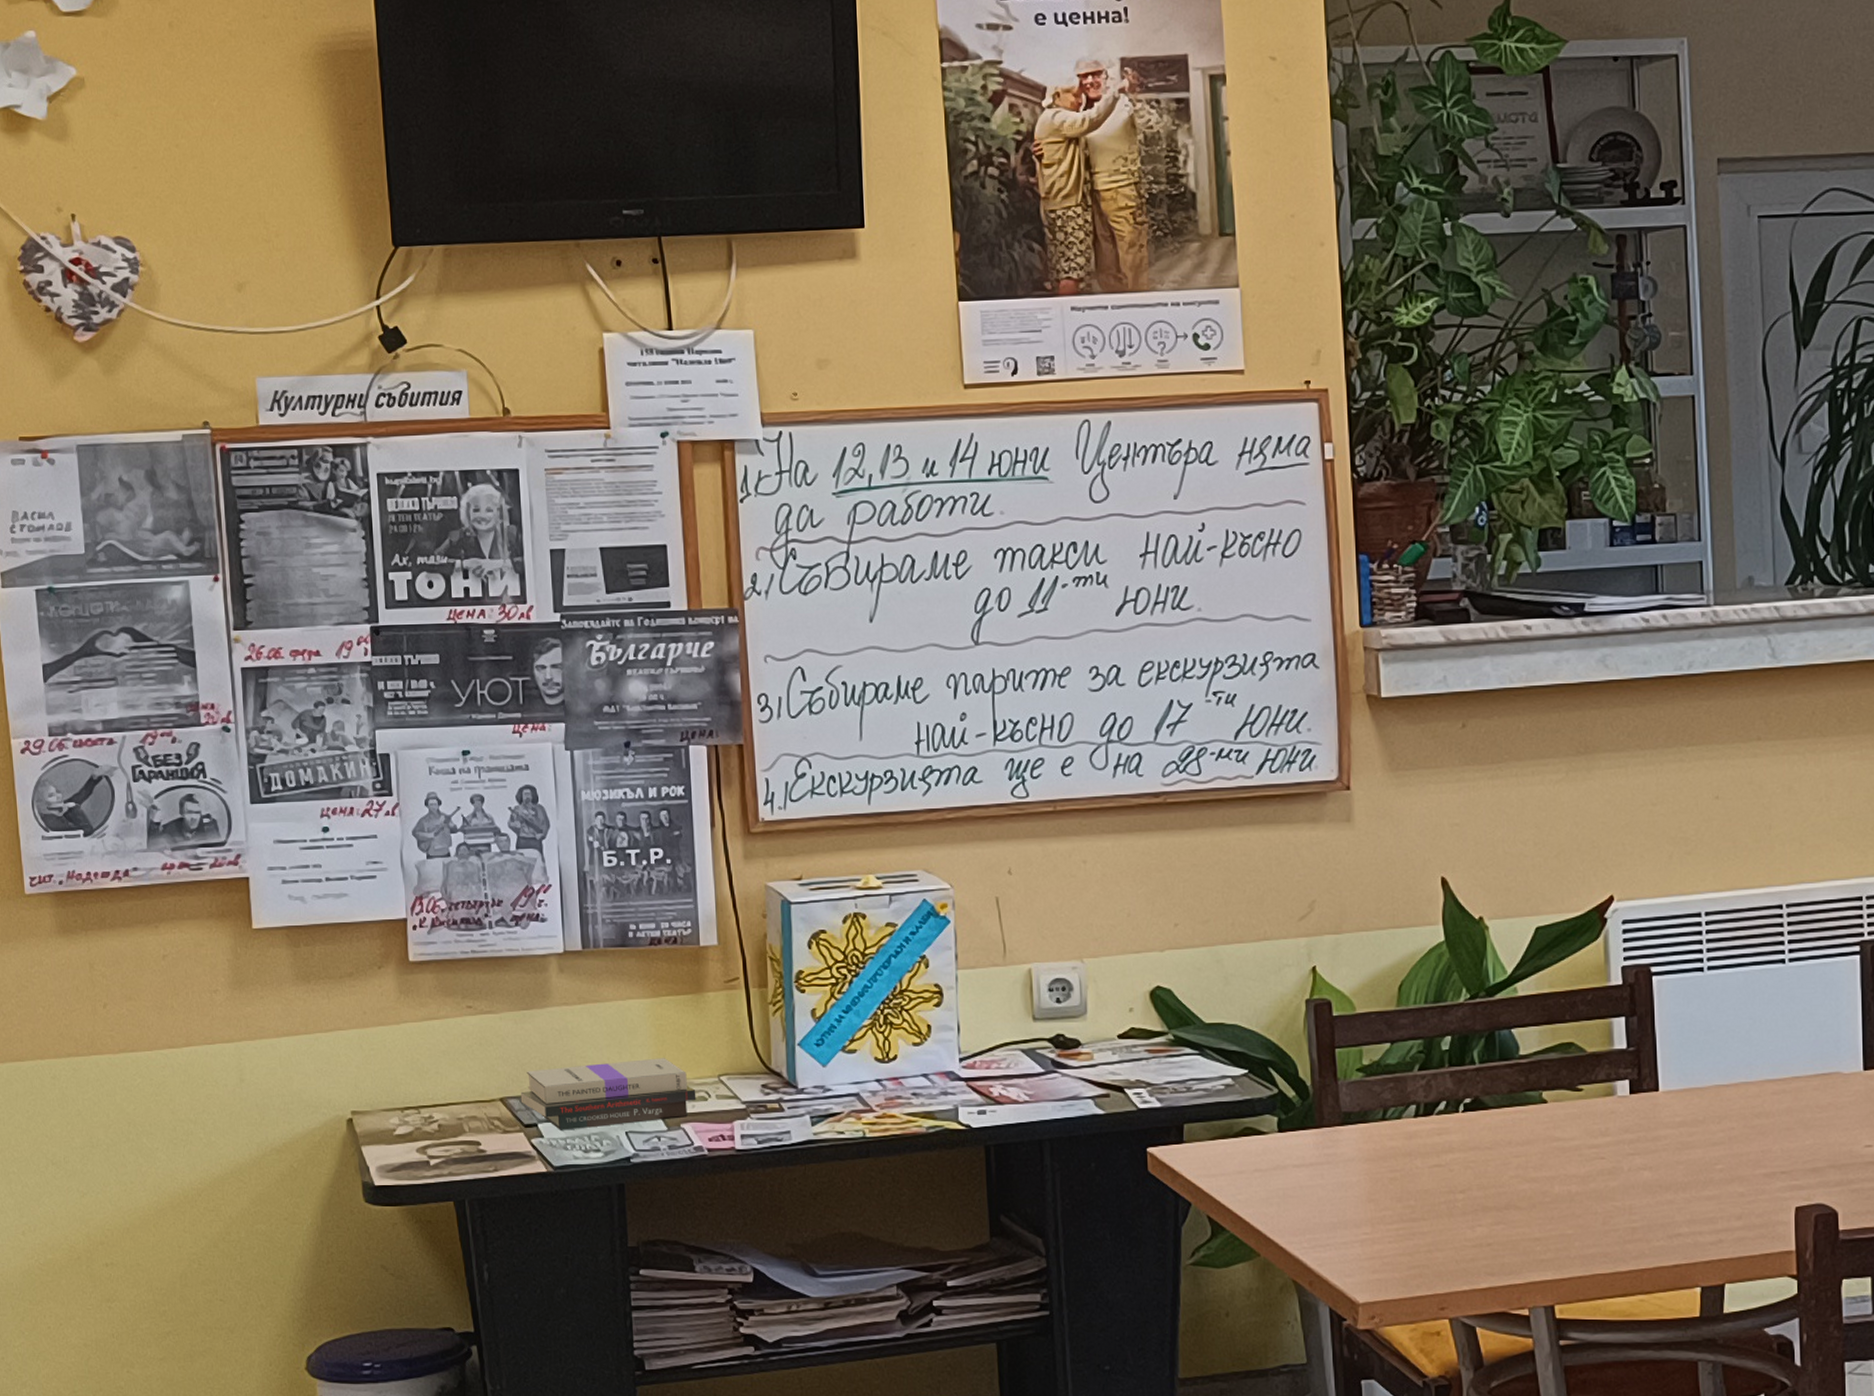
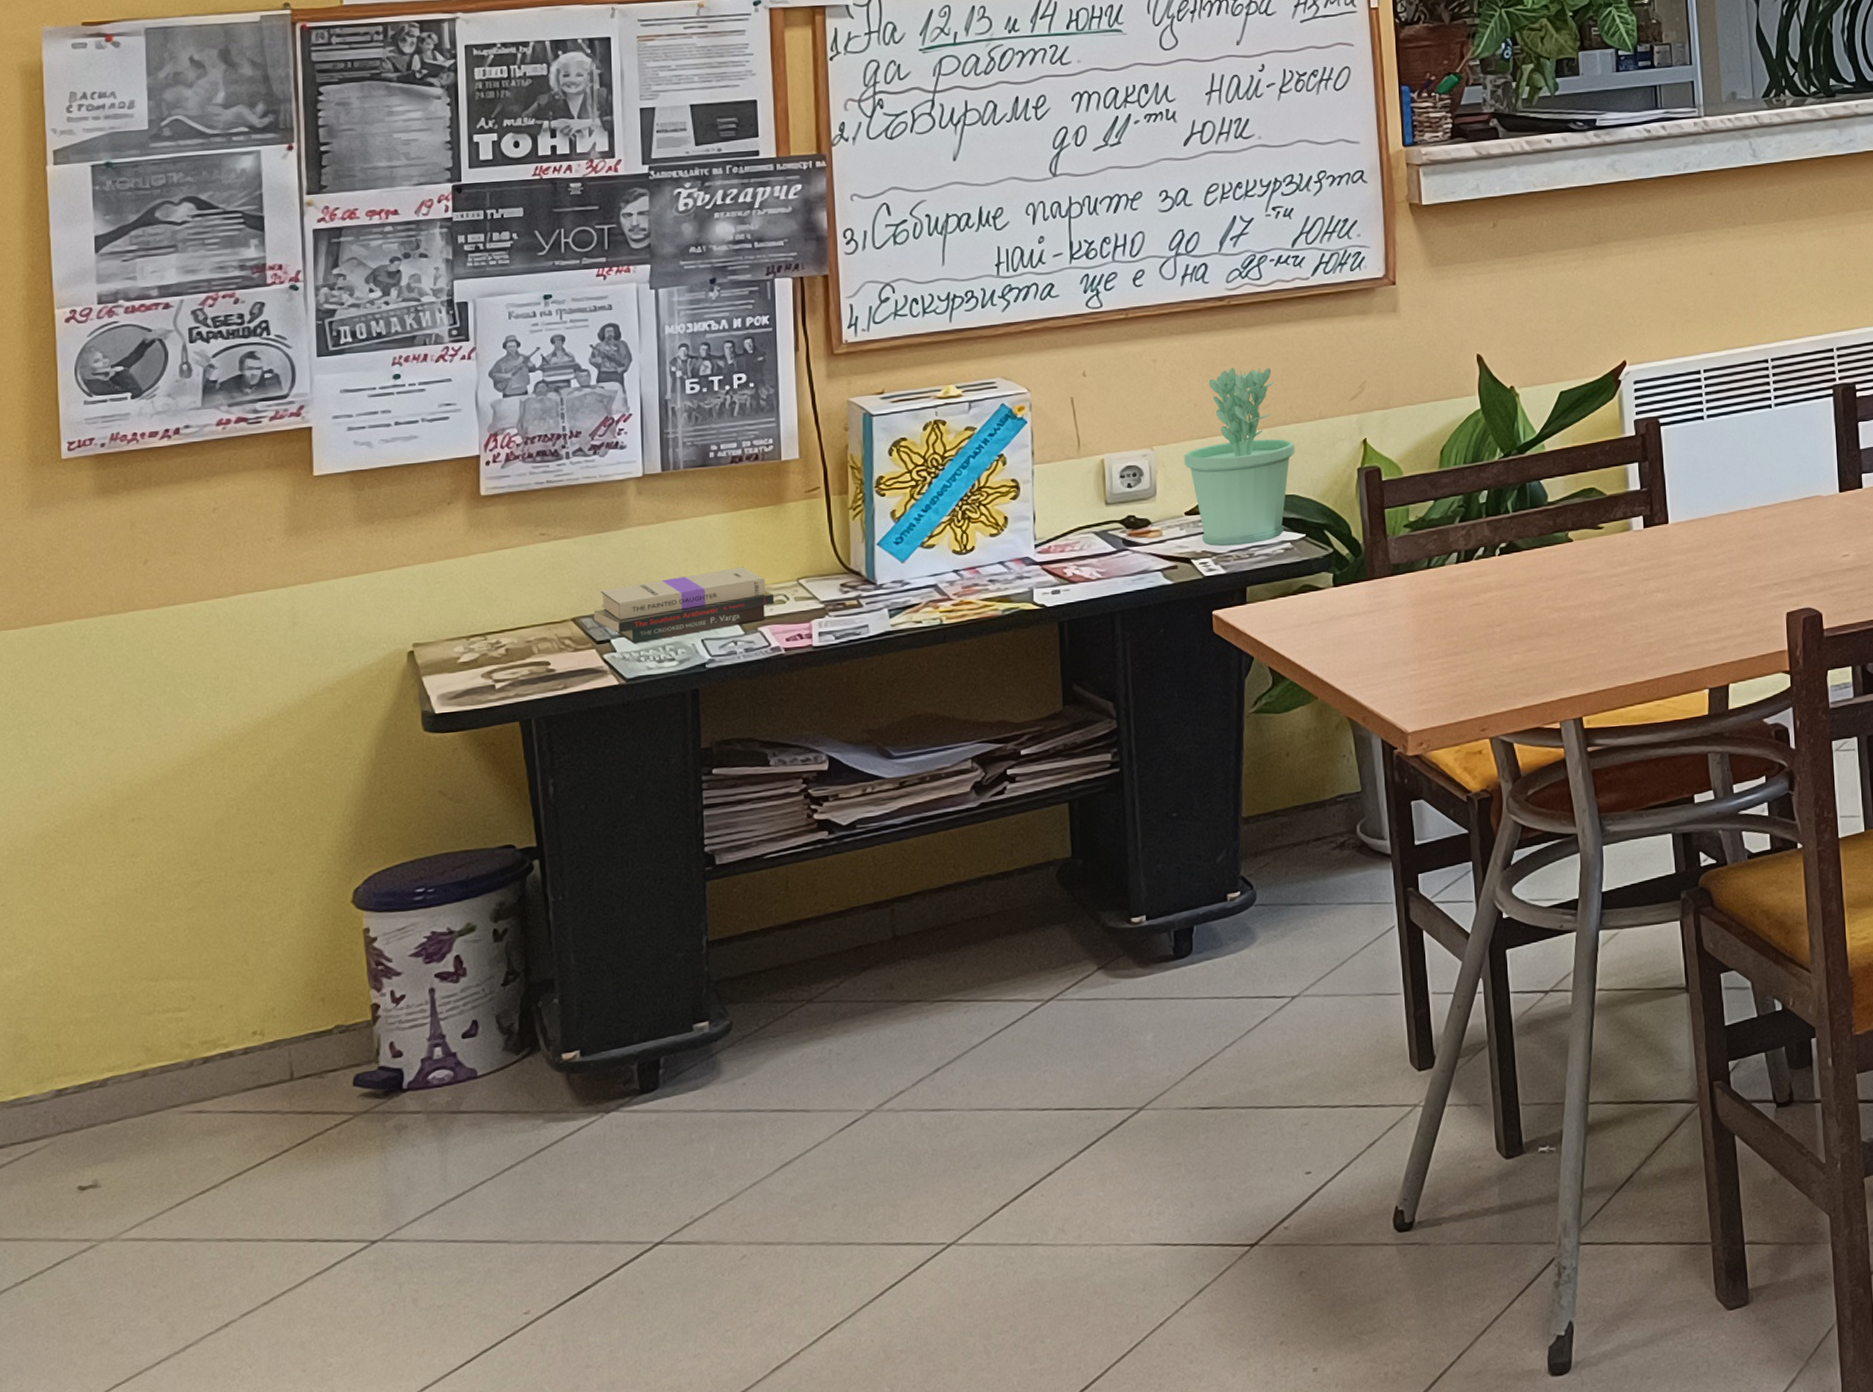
flower pot: none [1116,874,1237,1077] -> present [1184,367,1295,547]

